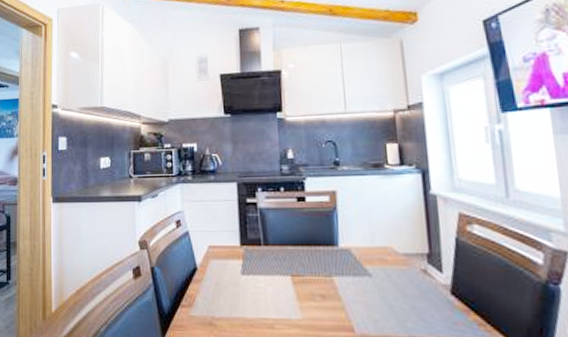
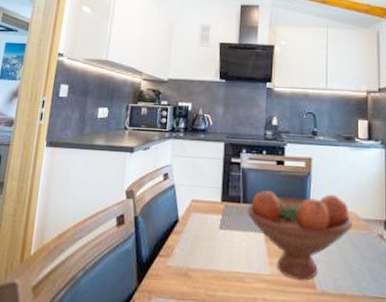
fruit bowl: none [269,229,390,324] -> present [247,190,353,281]

